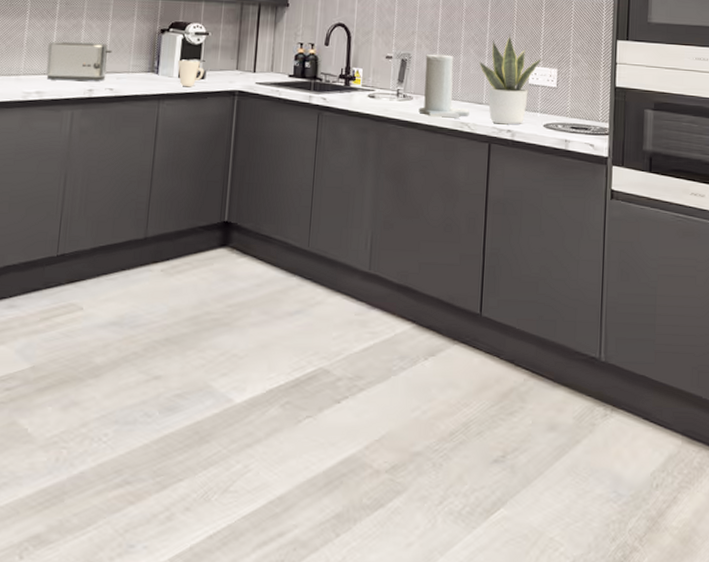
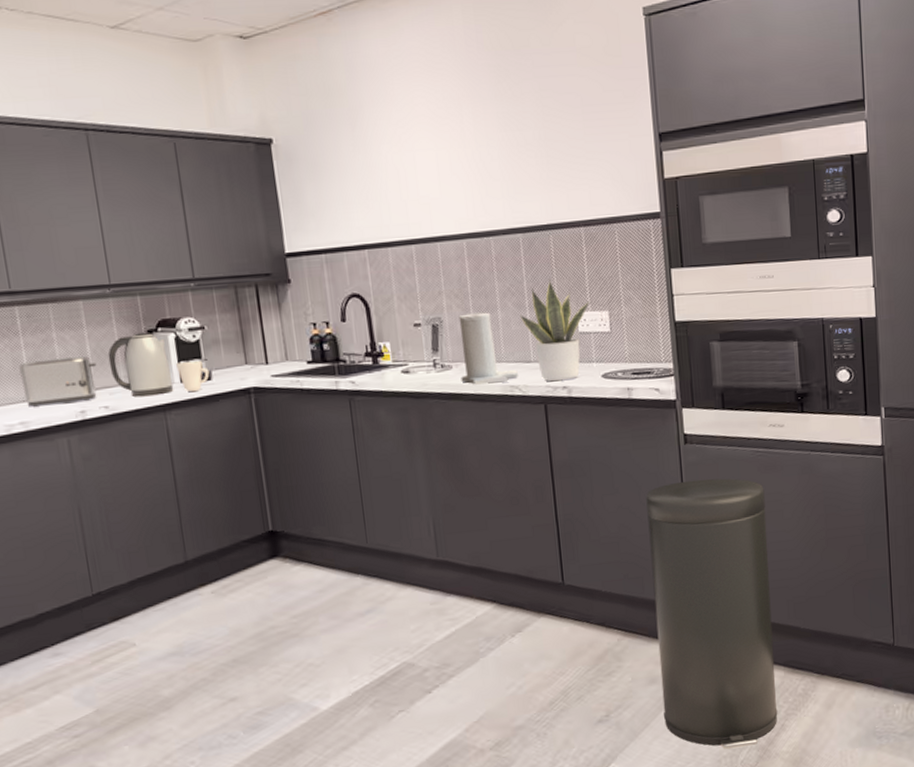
kettle: none [122,30,174,85] -> present [107,332,174,397]
pedal bin: none [558,234,680,514] -> present [646,478,778,749]

